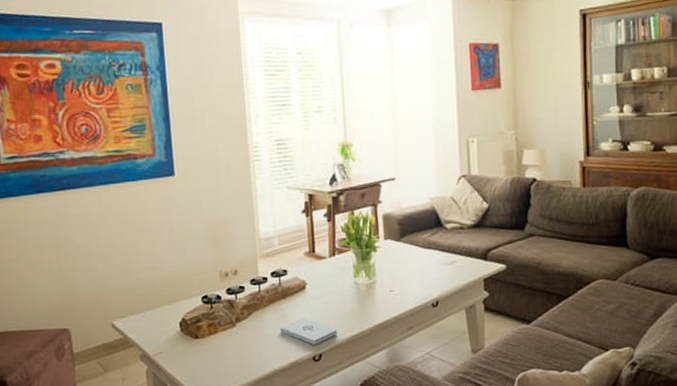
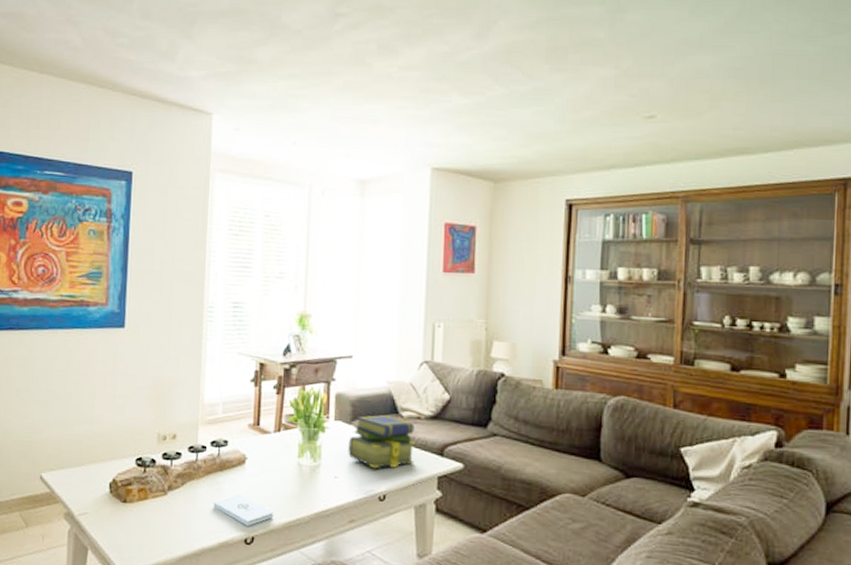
stack of books: none [399,229,461,279] -> present [348,415,415,469]

